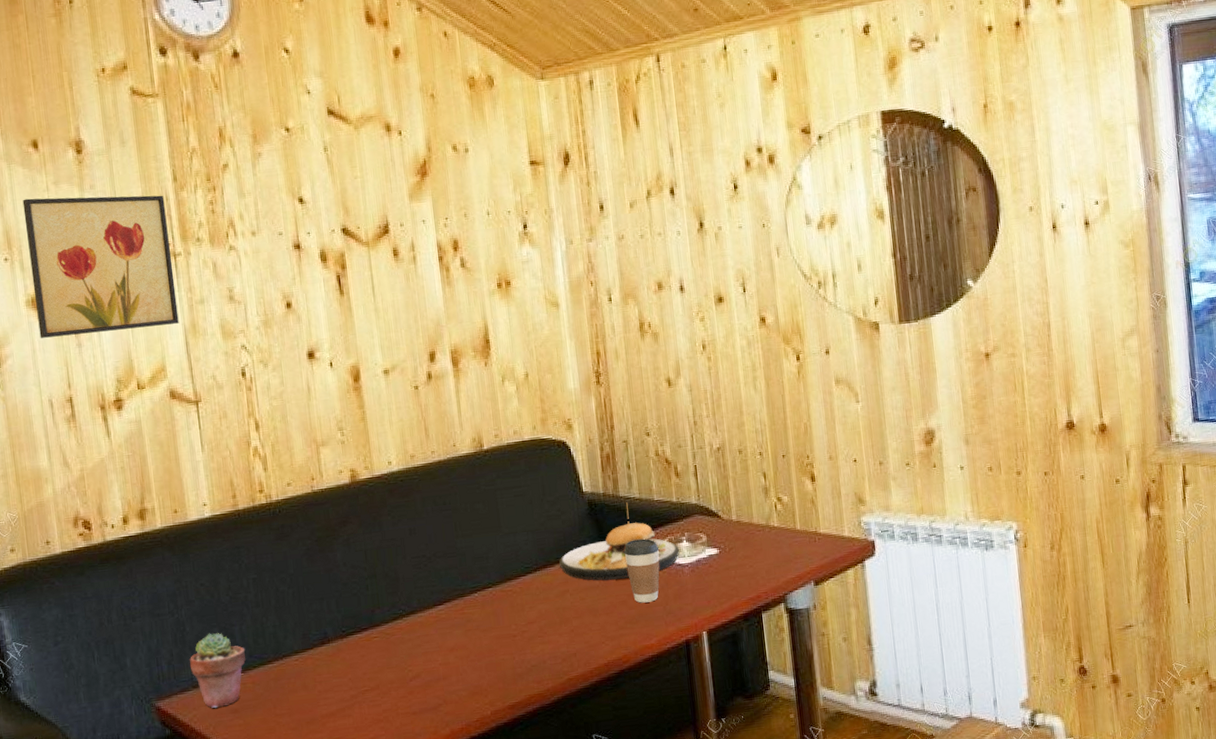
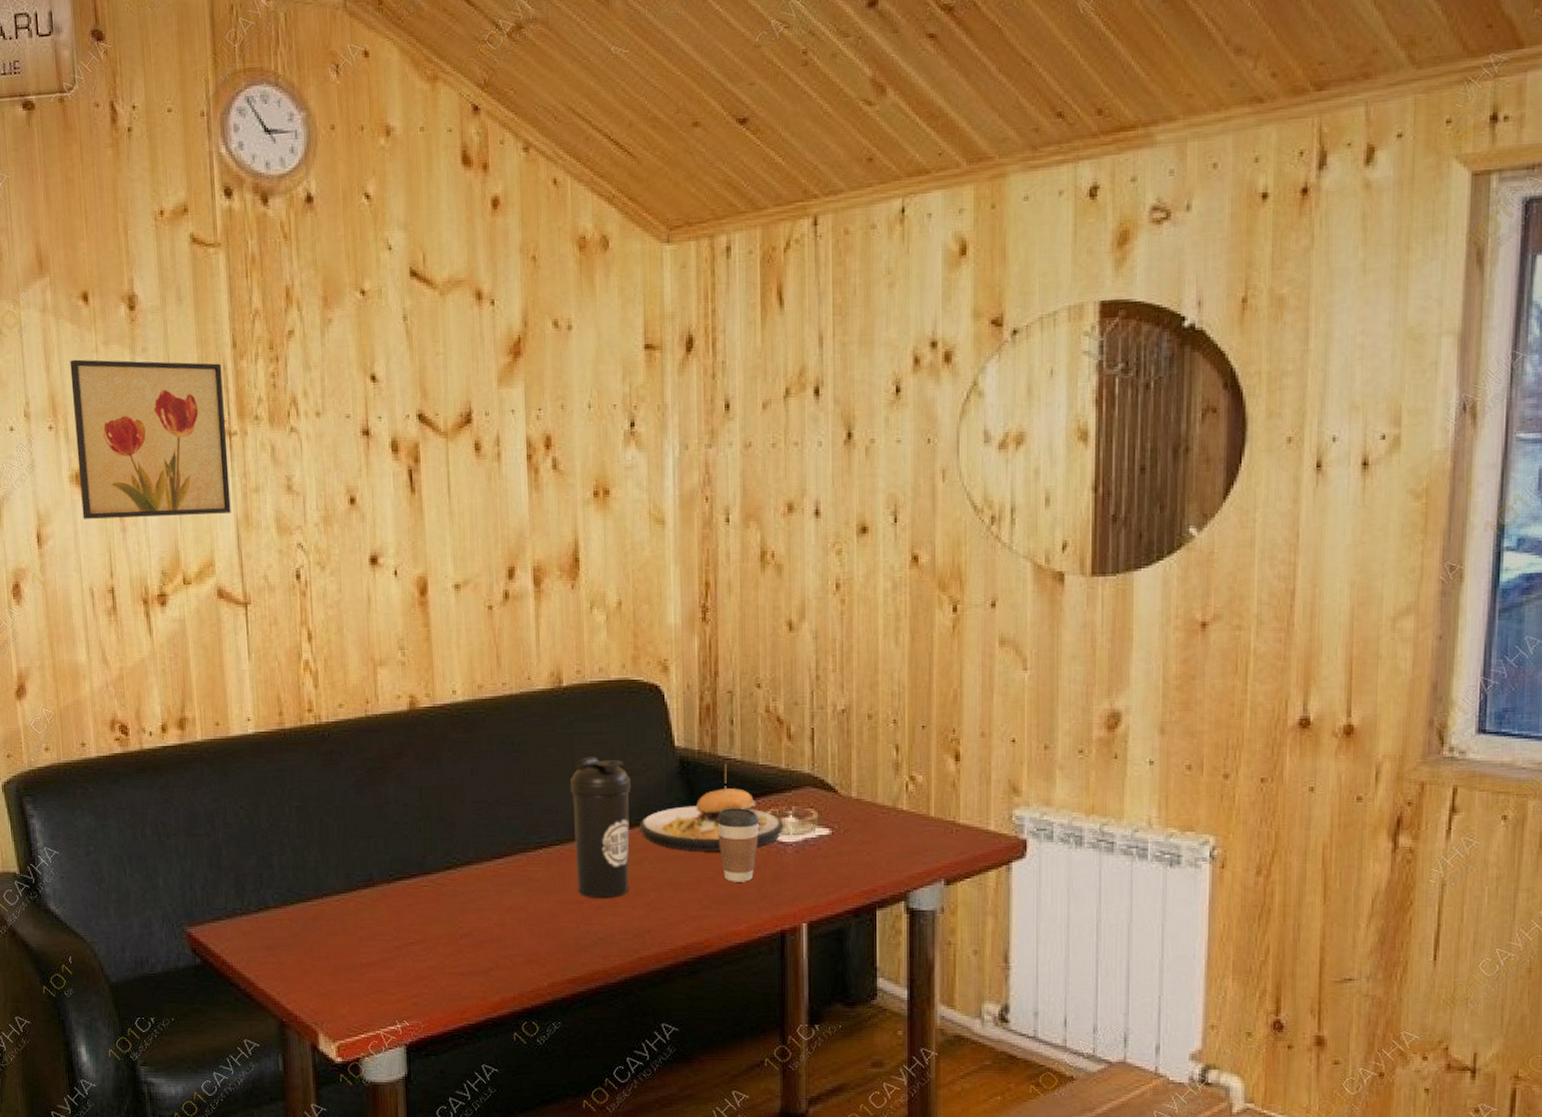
potted succulent: present [190,633,246,708] -> none [225,860,284,941]
water bottle: none [496,507,555,631] -> present [569,756,631,899]

